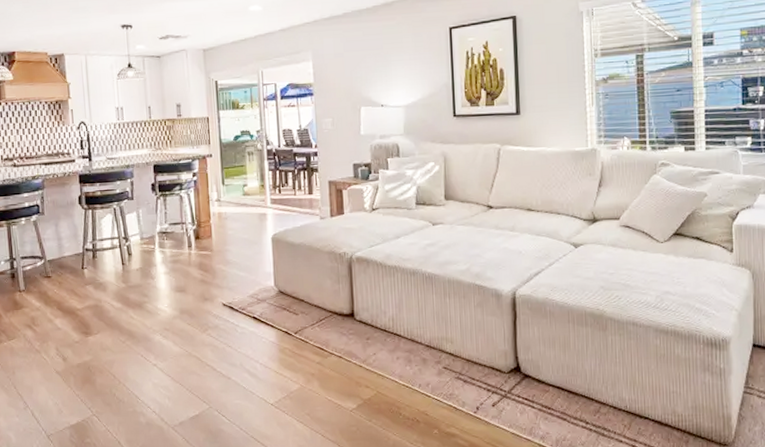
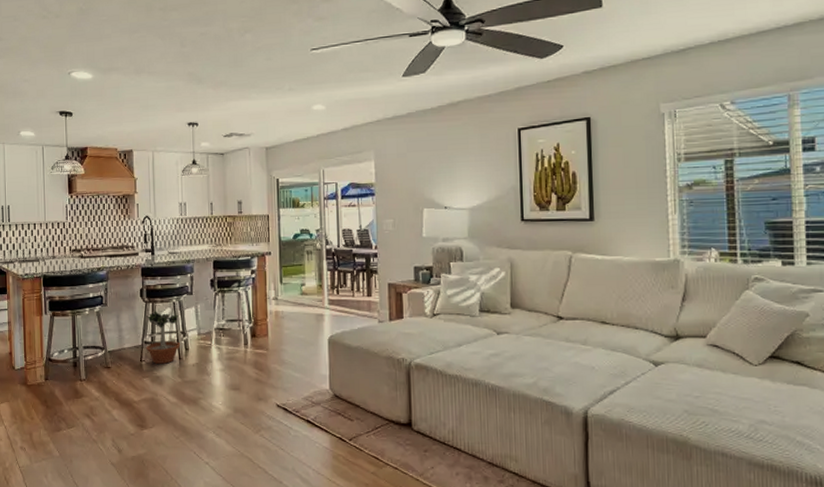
potted tree: none [86,214,123,270] -> present [146,308,181,364]

